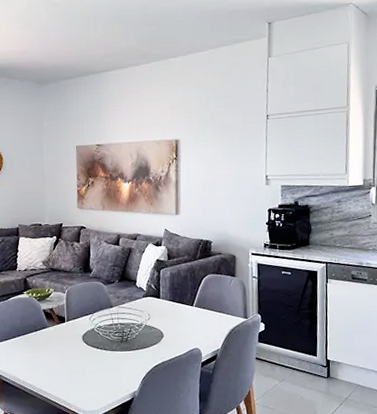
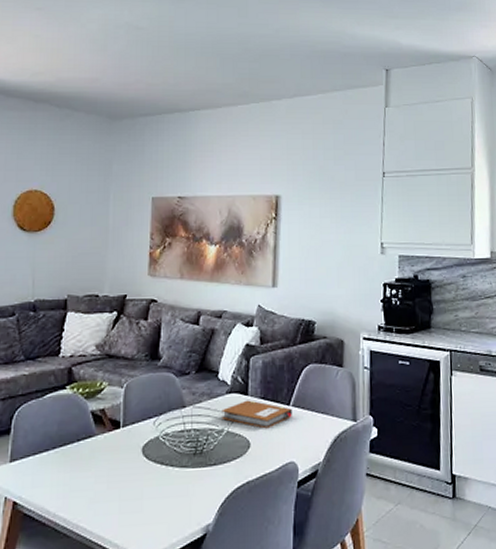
notebook: none [140,302,195,324] -> present [222,400,292,429]

